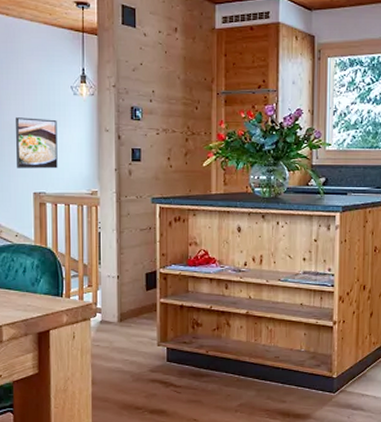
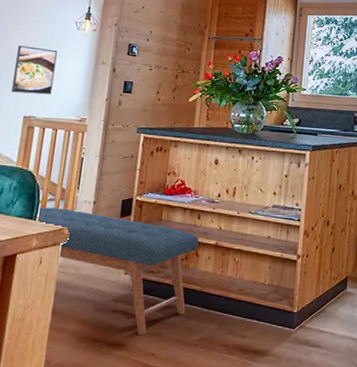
bench: none [64,284,229,402] -> present [38,207,199,334]

